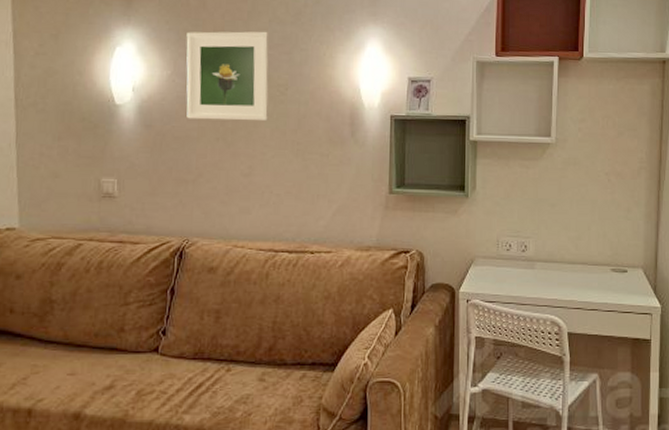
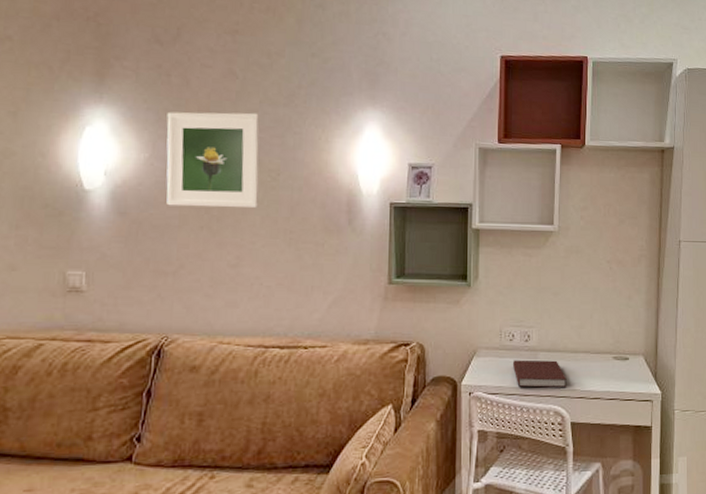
notebook: none [510,269,564,299] -> present [513,359,567,388]

